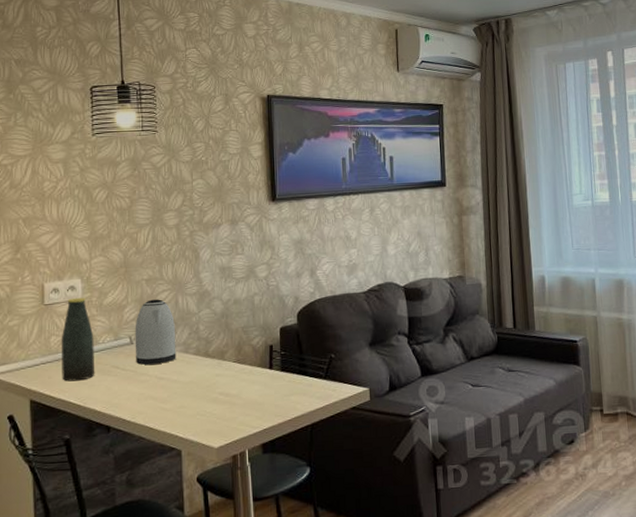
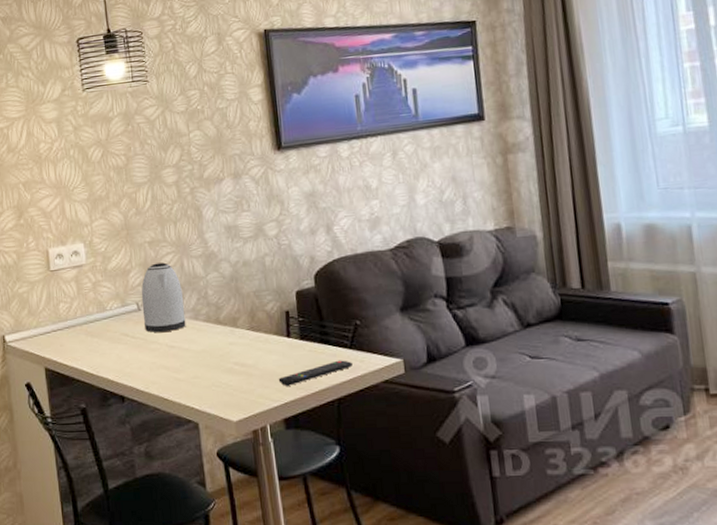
bottle: present [61,297,95,382] -> none [69,262,105,350]
remote control: none [259,389,326,414] -> present [278,360,353,386]

